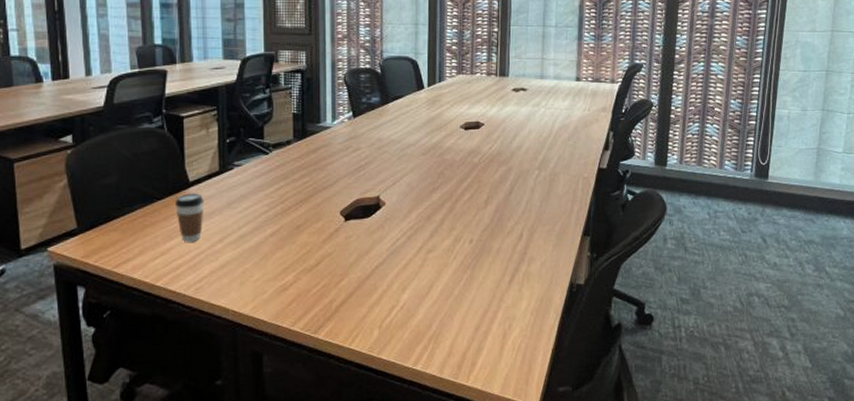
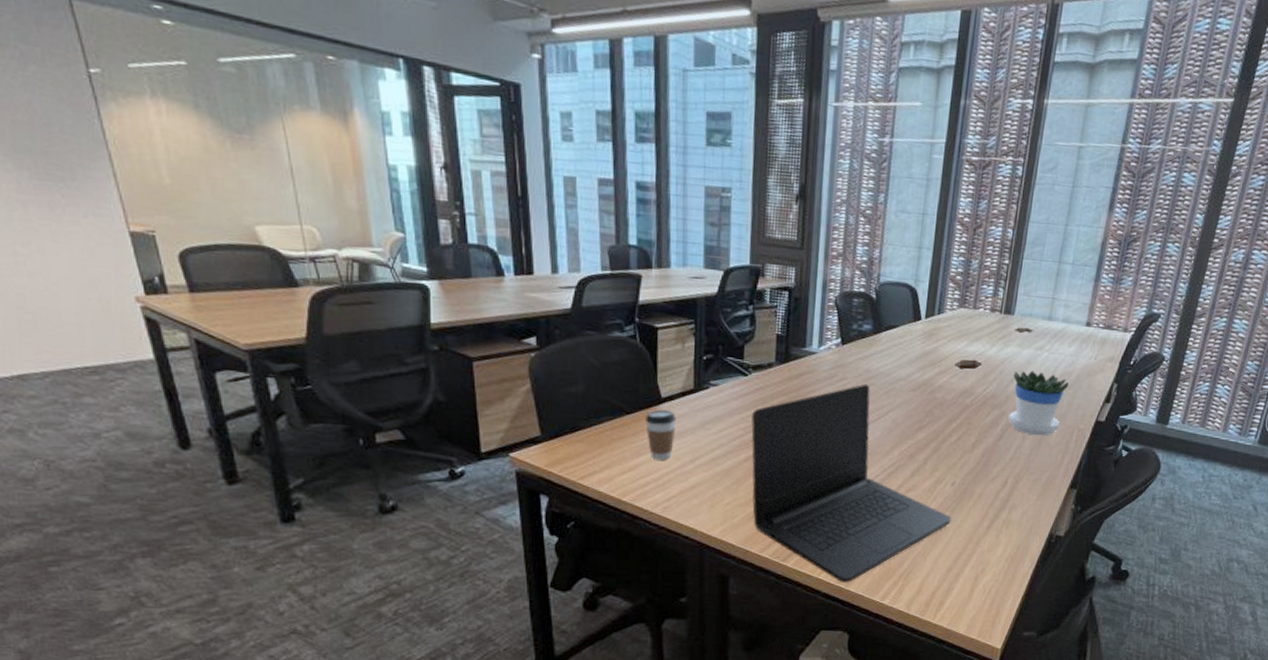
laptop: none [275,152,473,351] -> present [751,383,952,583]
flowerpot: none [515,126,569,188] -> present [1008,370,1070,436]

